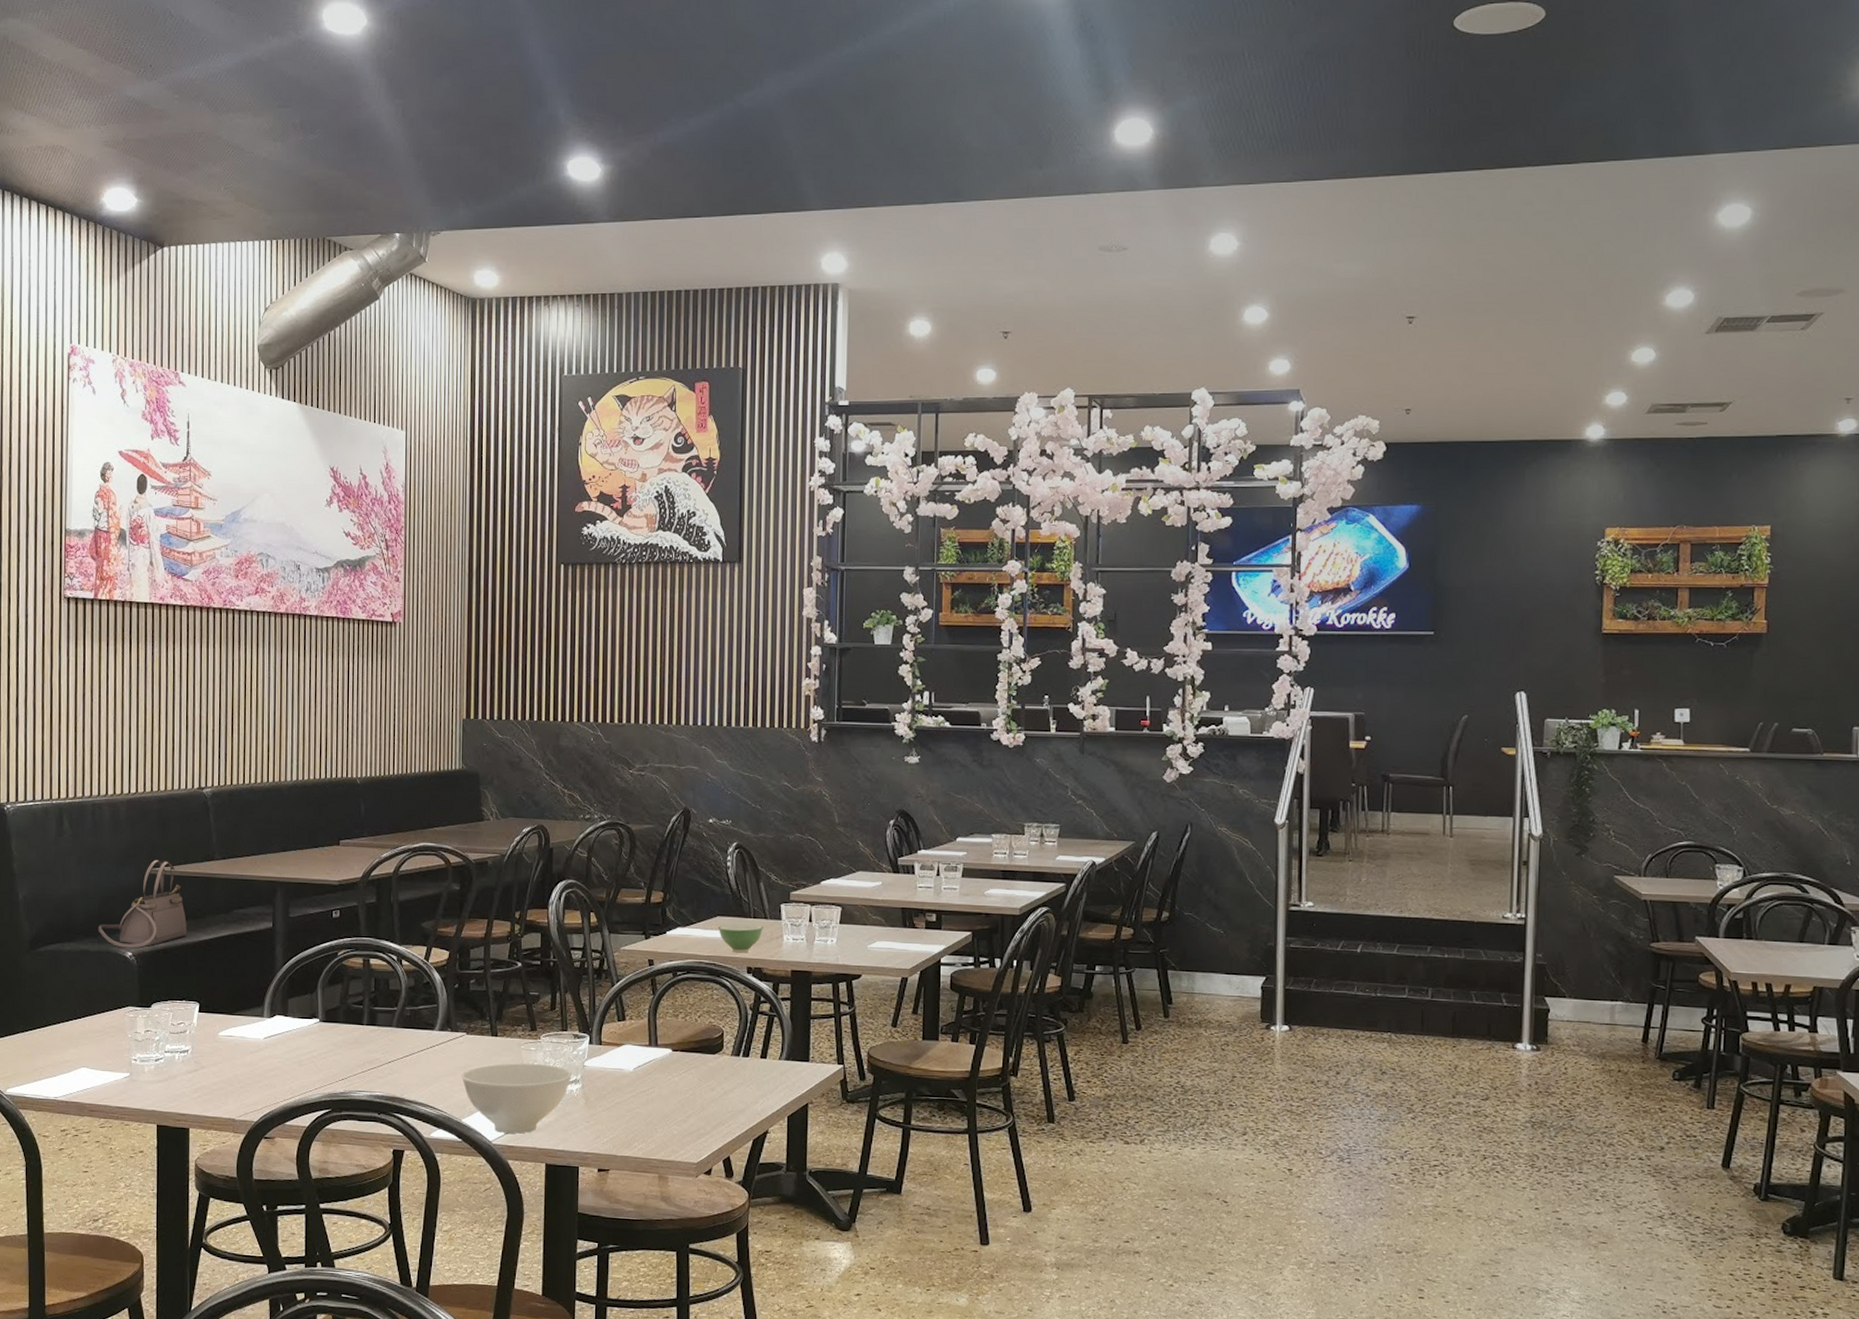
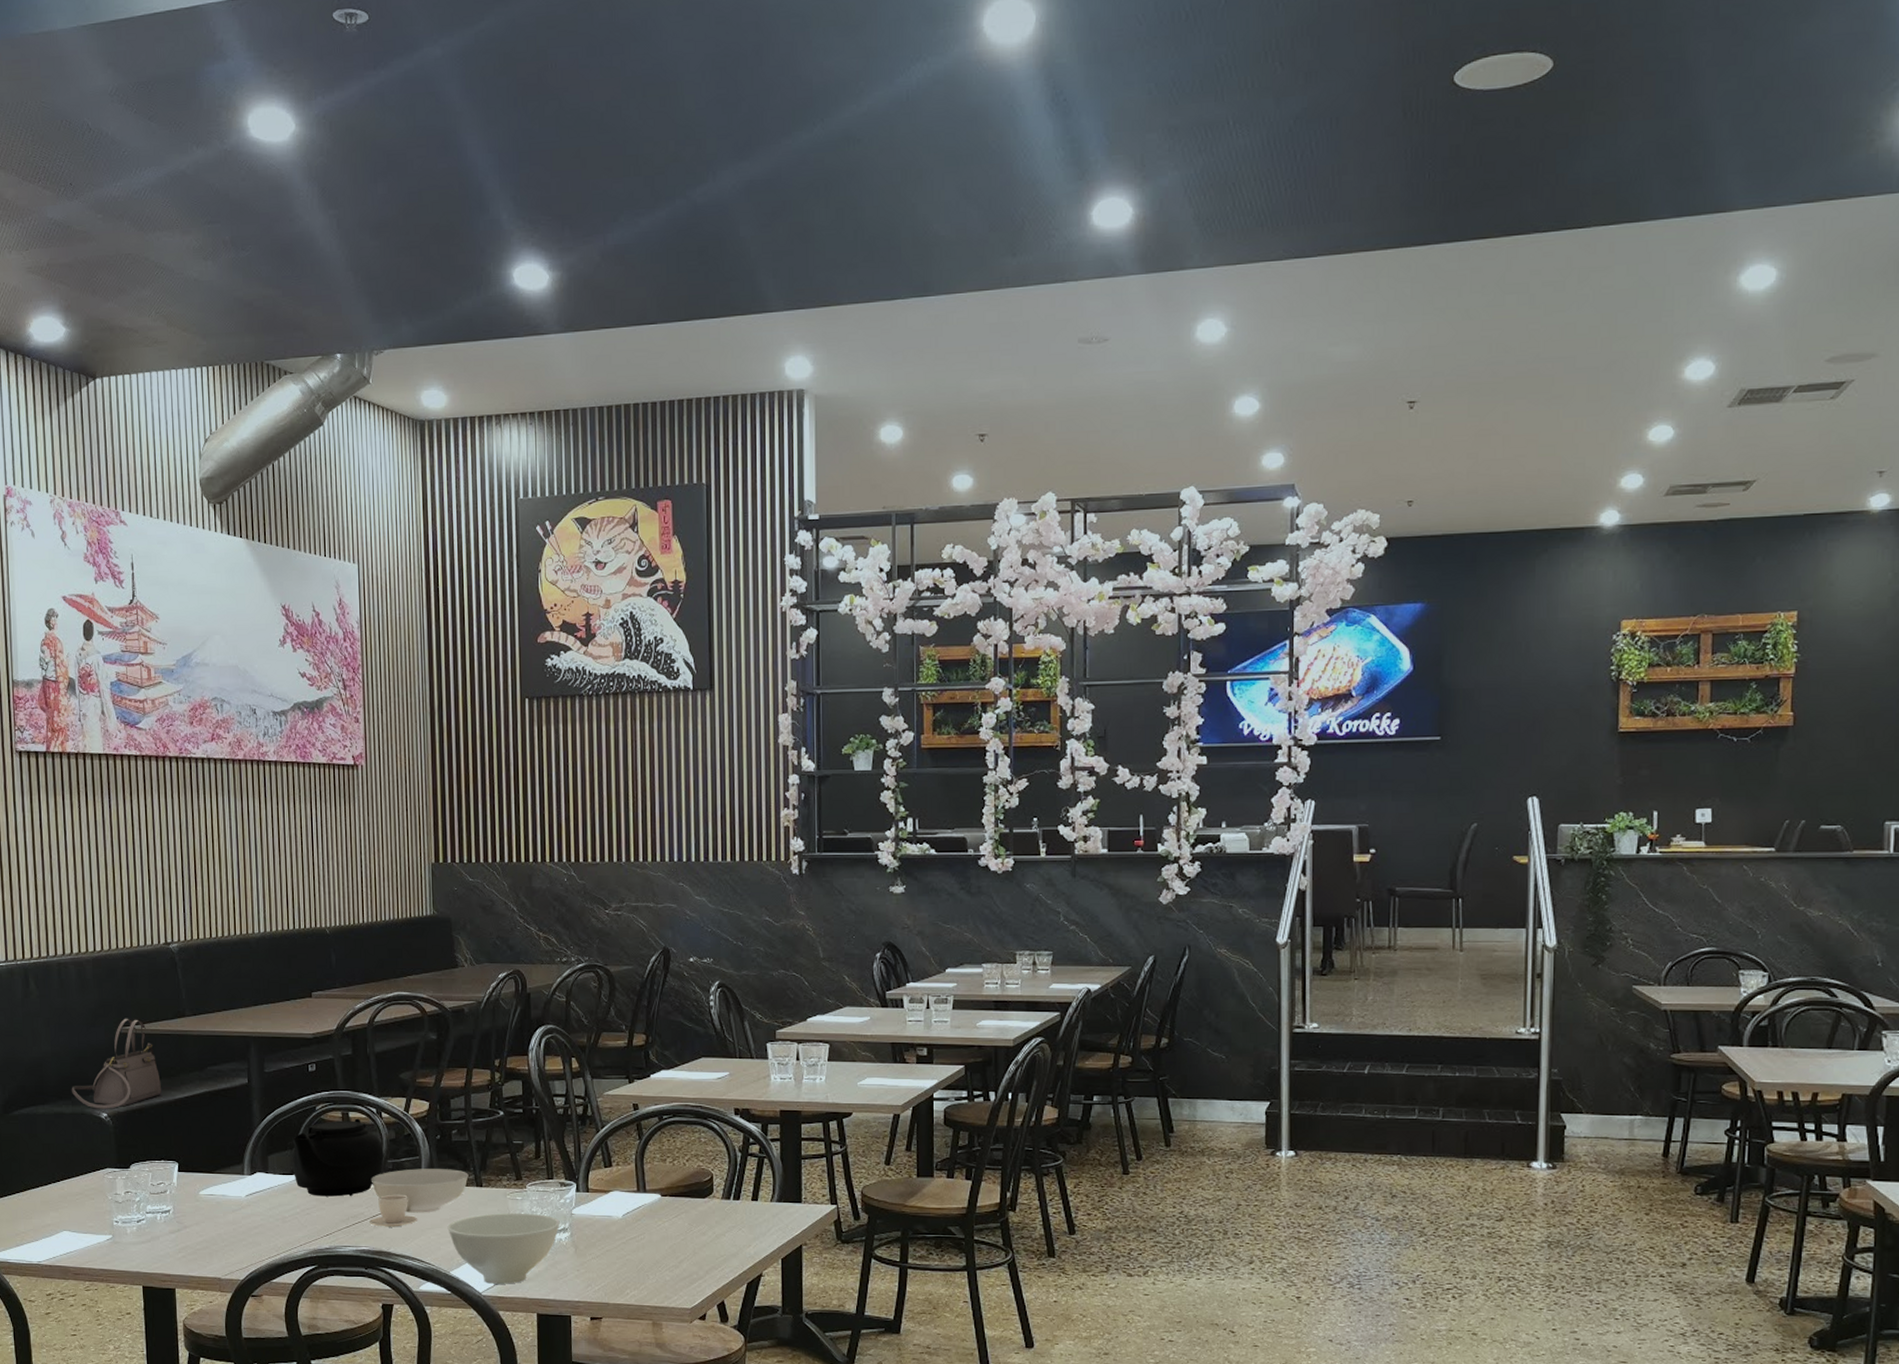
teapot: none [308,965,402,1042] -> present [288,1118,384,1197]
teacup: none [385,1041,433,1074] -> present [370,1194,418,1227]
bowl: none [388,1016,485,1061] -> present [370,1168,469,1213]
bowl: present [718,924,764,953] -> none [704,1065,751,1094]

